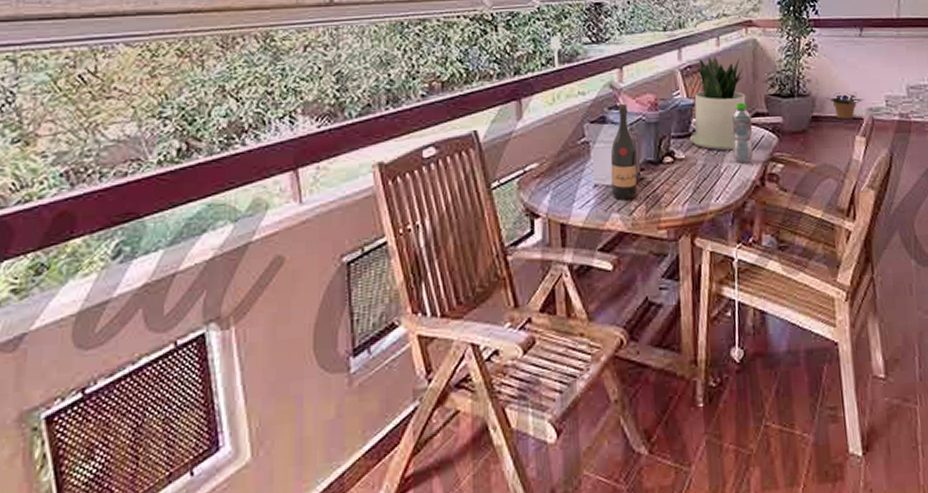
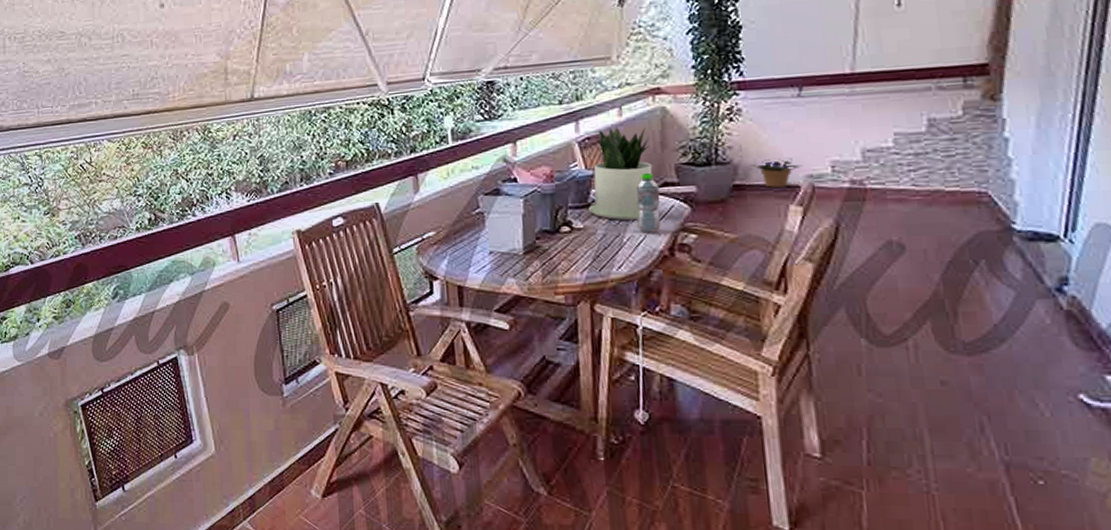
wine bottle: present [610,103,638,200] -> none [505,176,533,267]

